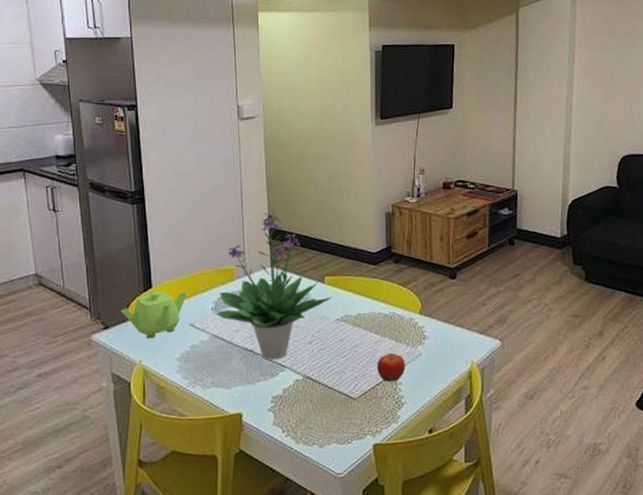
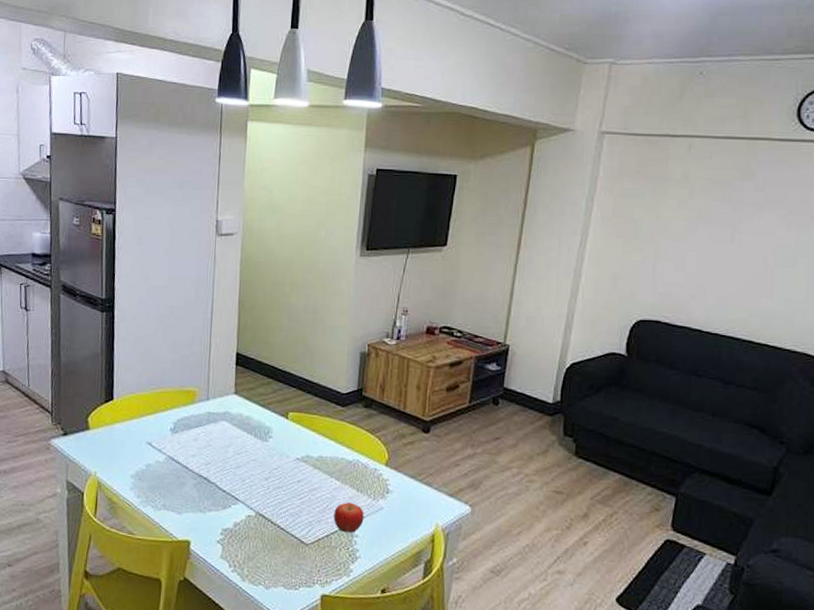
teapot: present [120,291,187,339] -> none [80,404,147,452]
potted plant: present [216,212,332,360] -> none [174,336,294,491]

